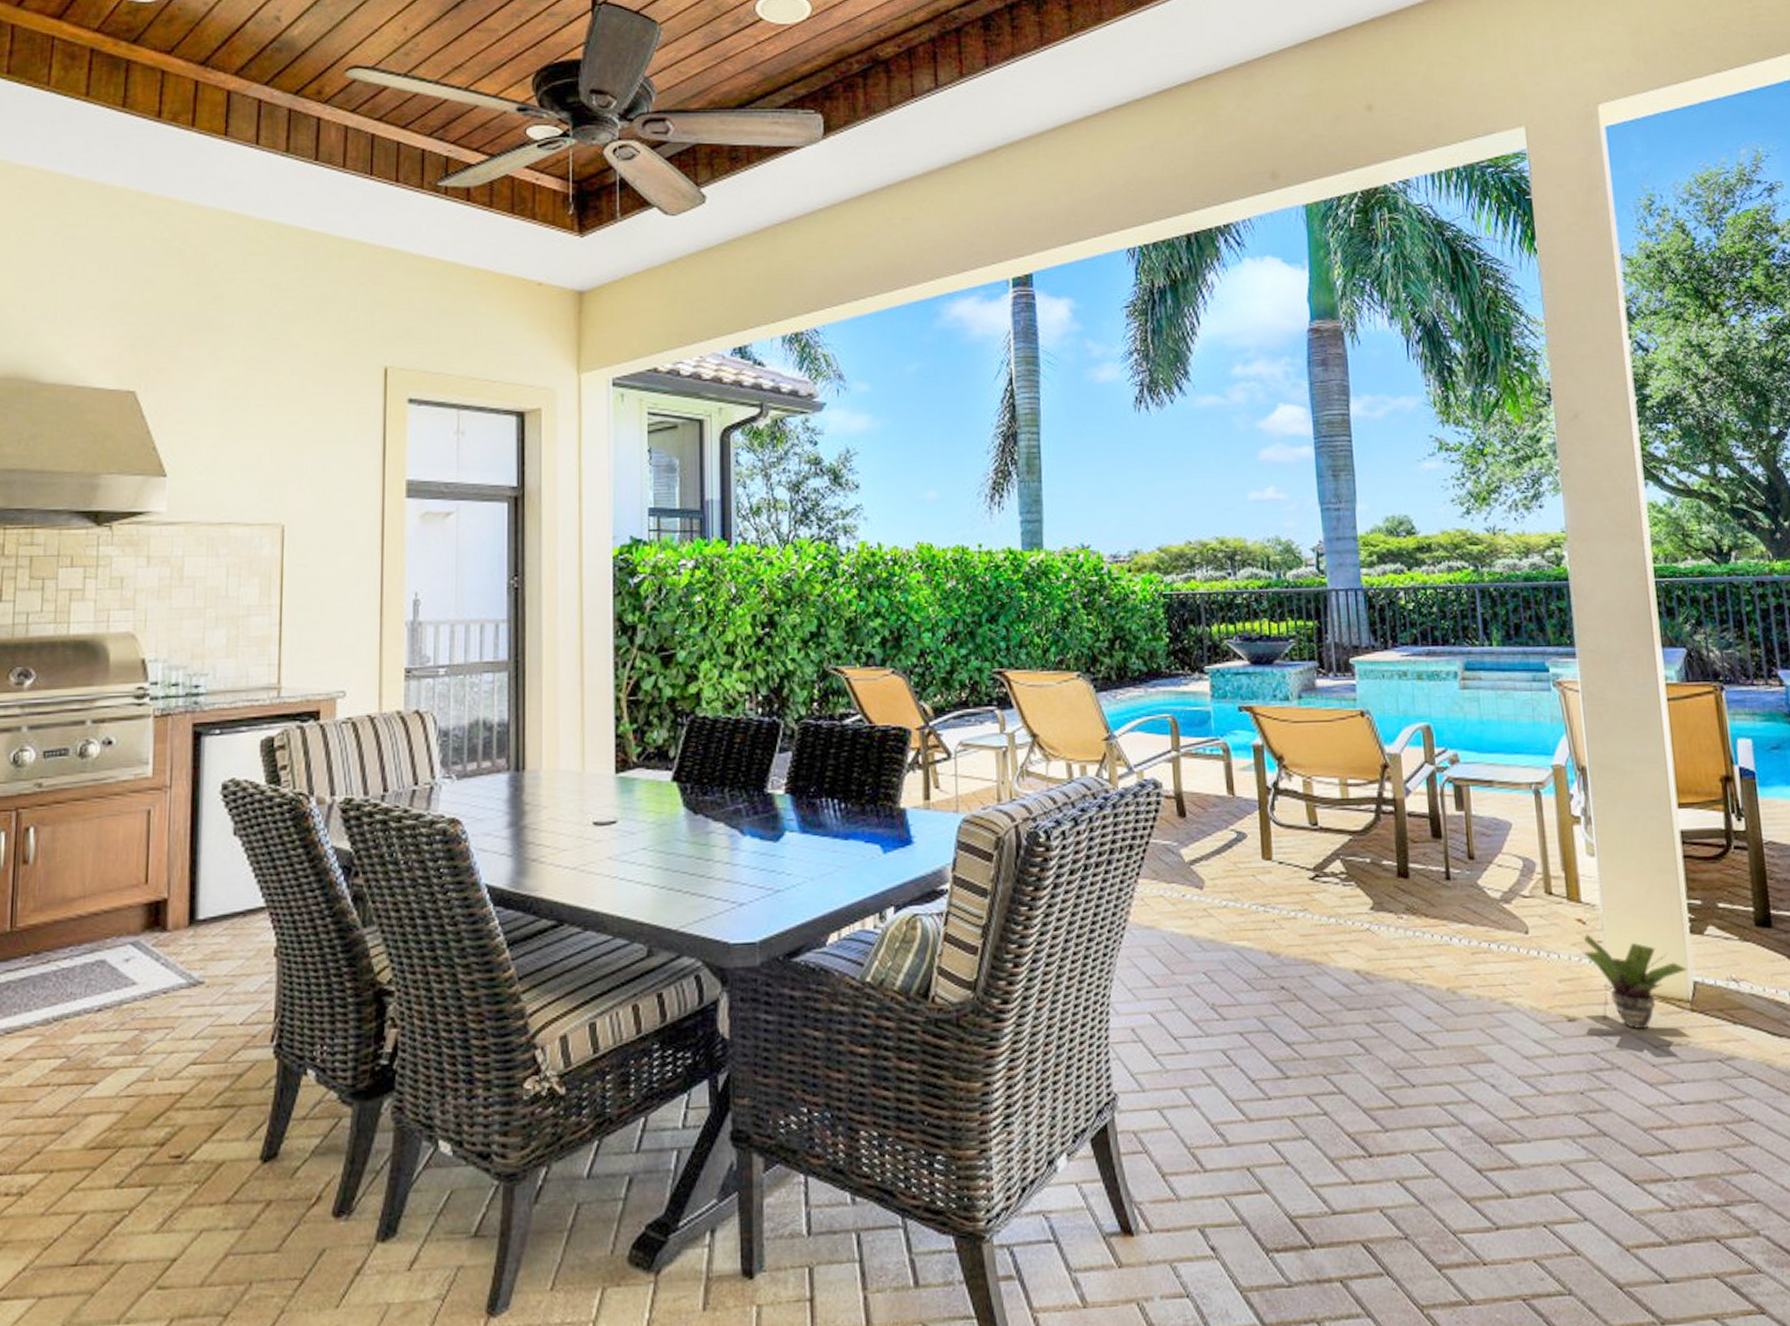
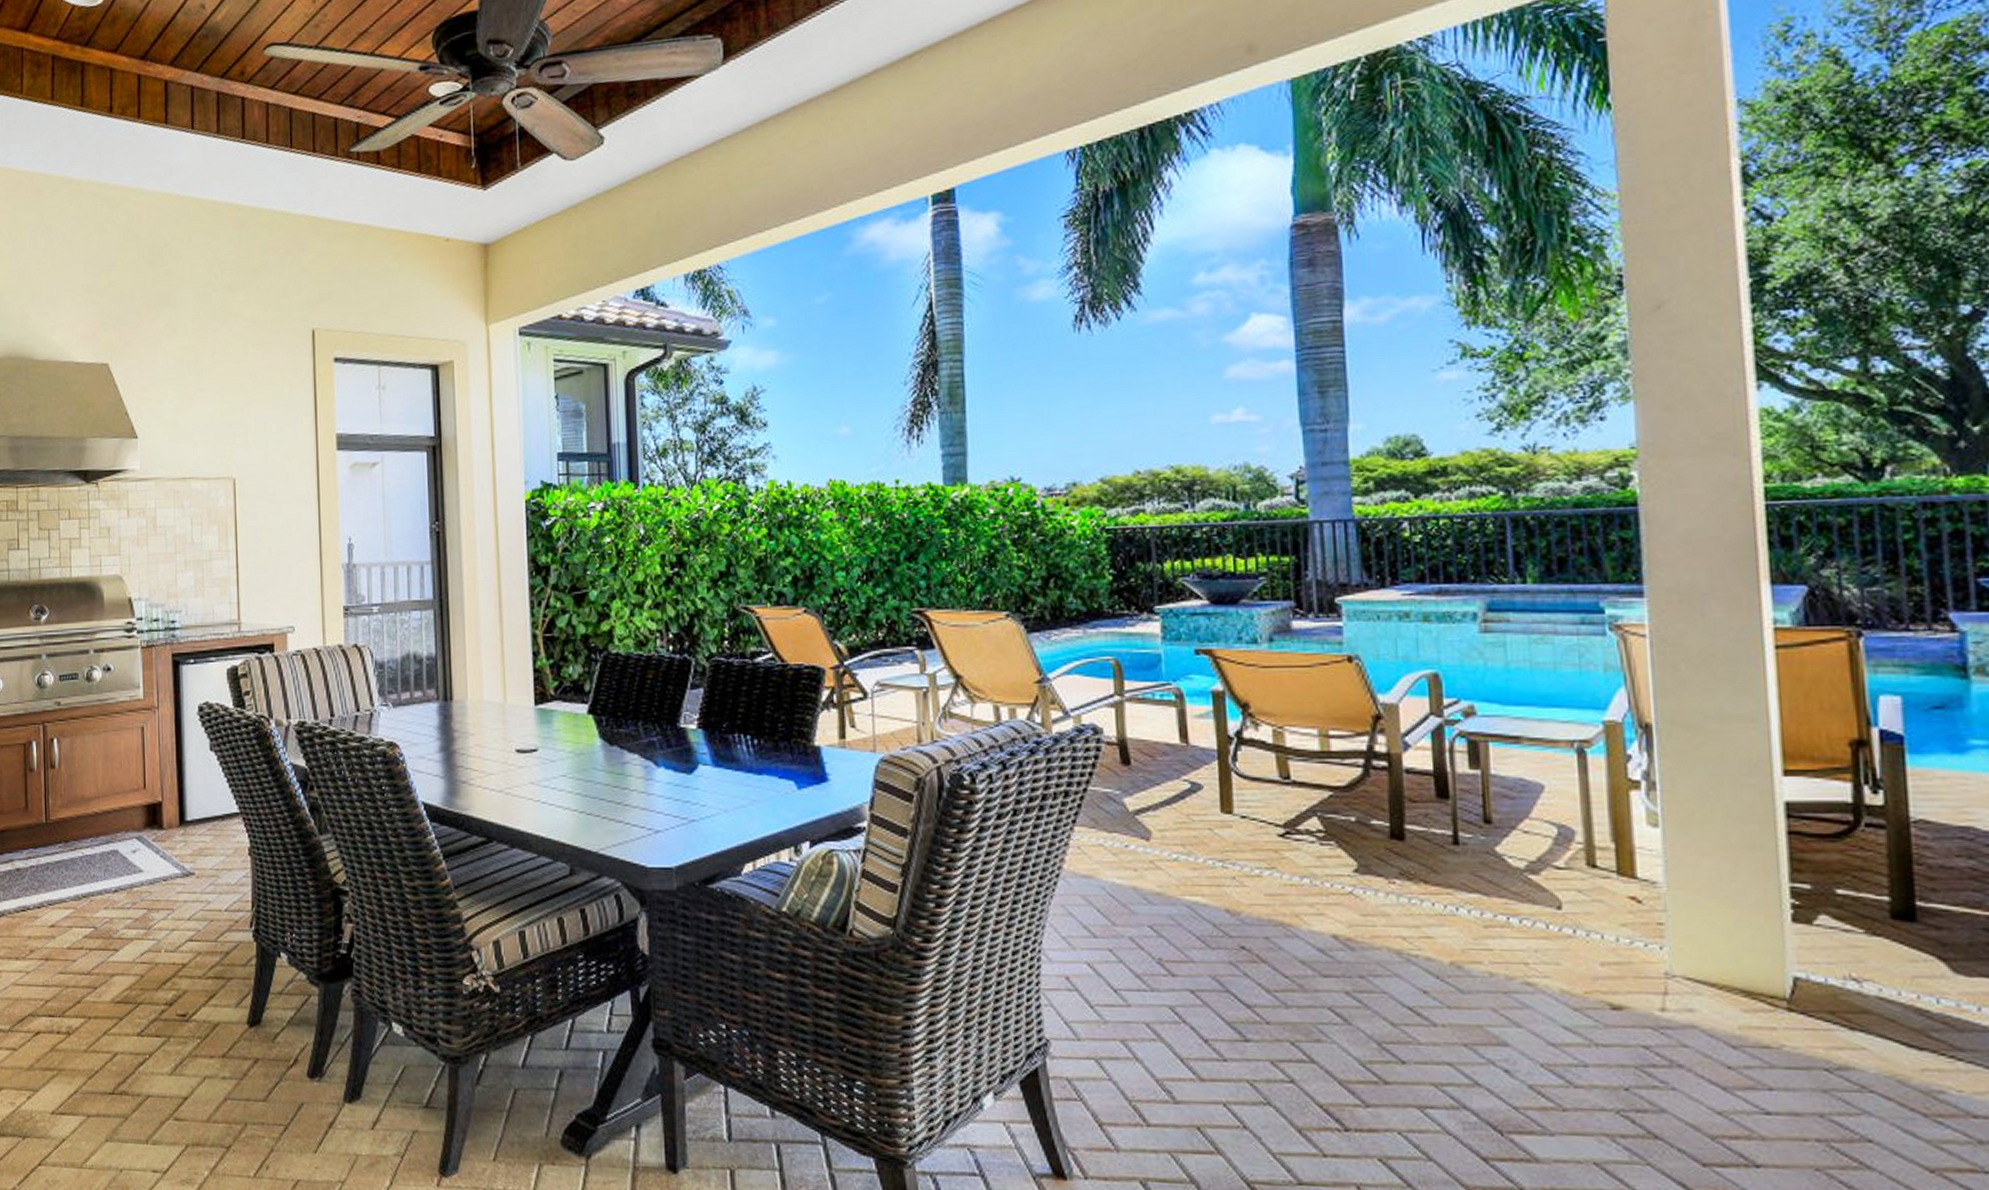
potted plant: present [1583,934,1688,1030] -> none [1636,914,1786,1027]

